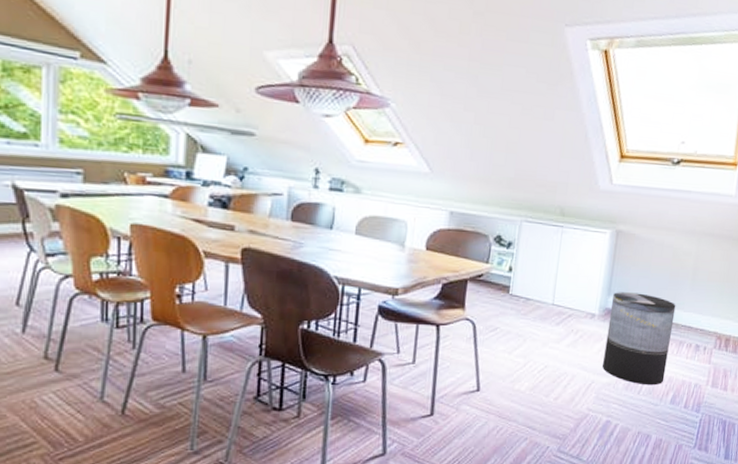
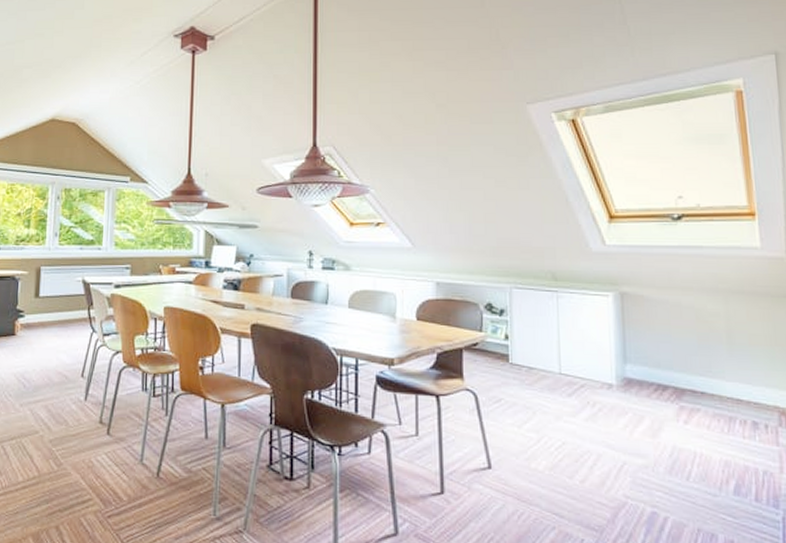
trash can: present [602,292,676,386] -> none [630,359,719,471]

